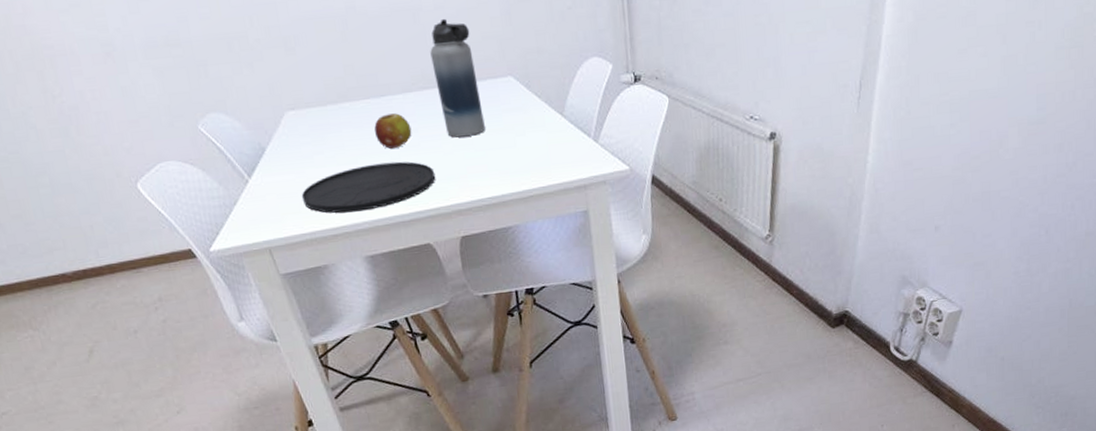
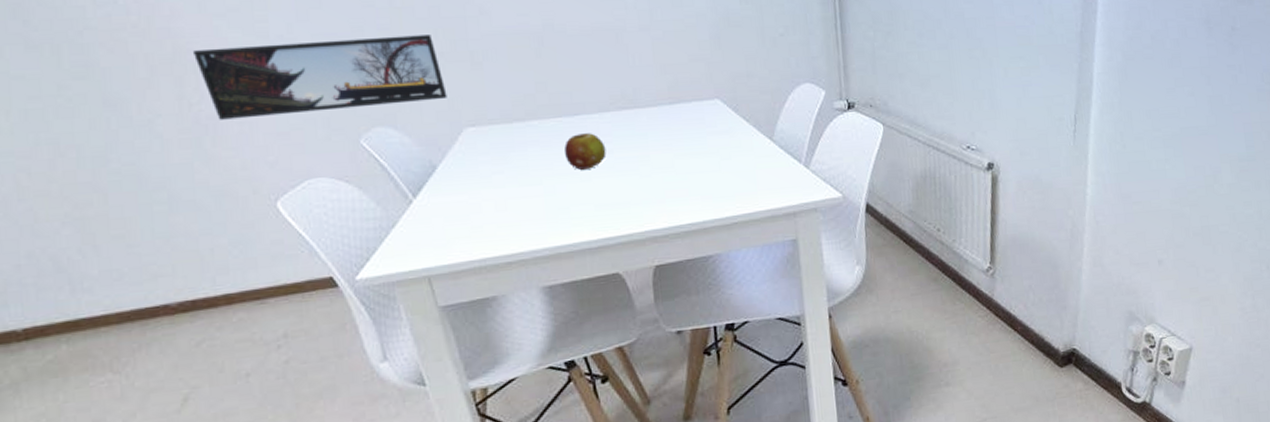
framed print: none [48,22,268,110] -> present [194,35,447,120]
plate: present [301,161,436,213] -> none [473,183,630,238]
water bottle: present [430,18,485,138] -> none [632,39,688,160]

